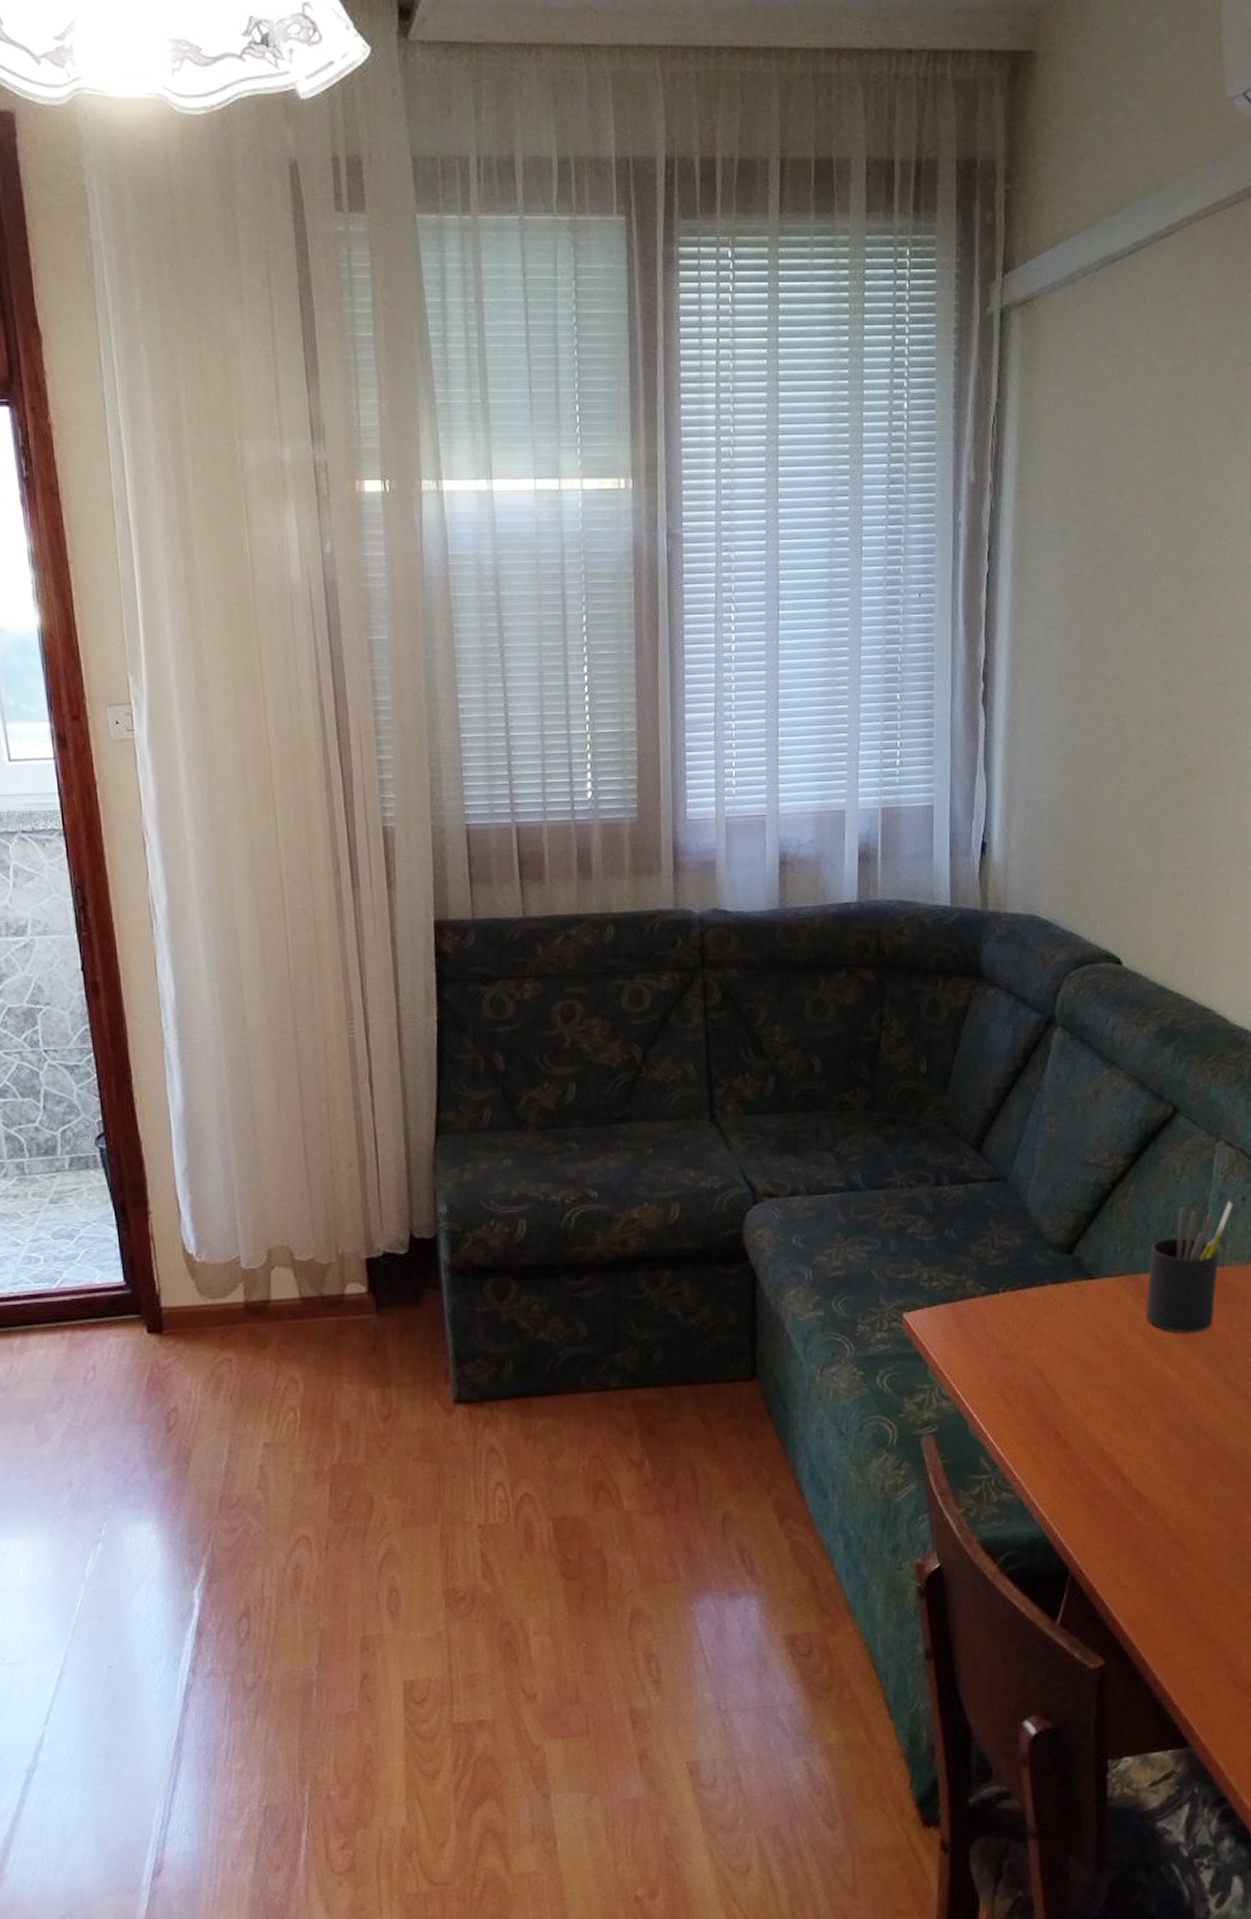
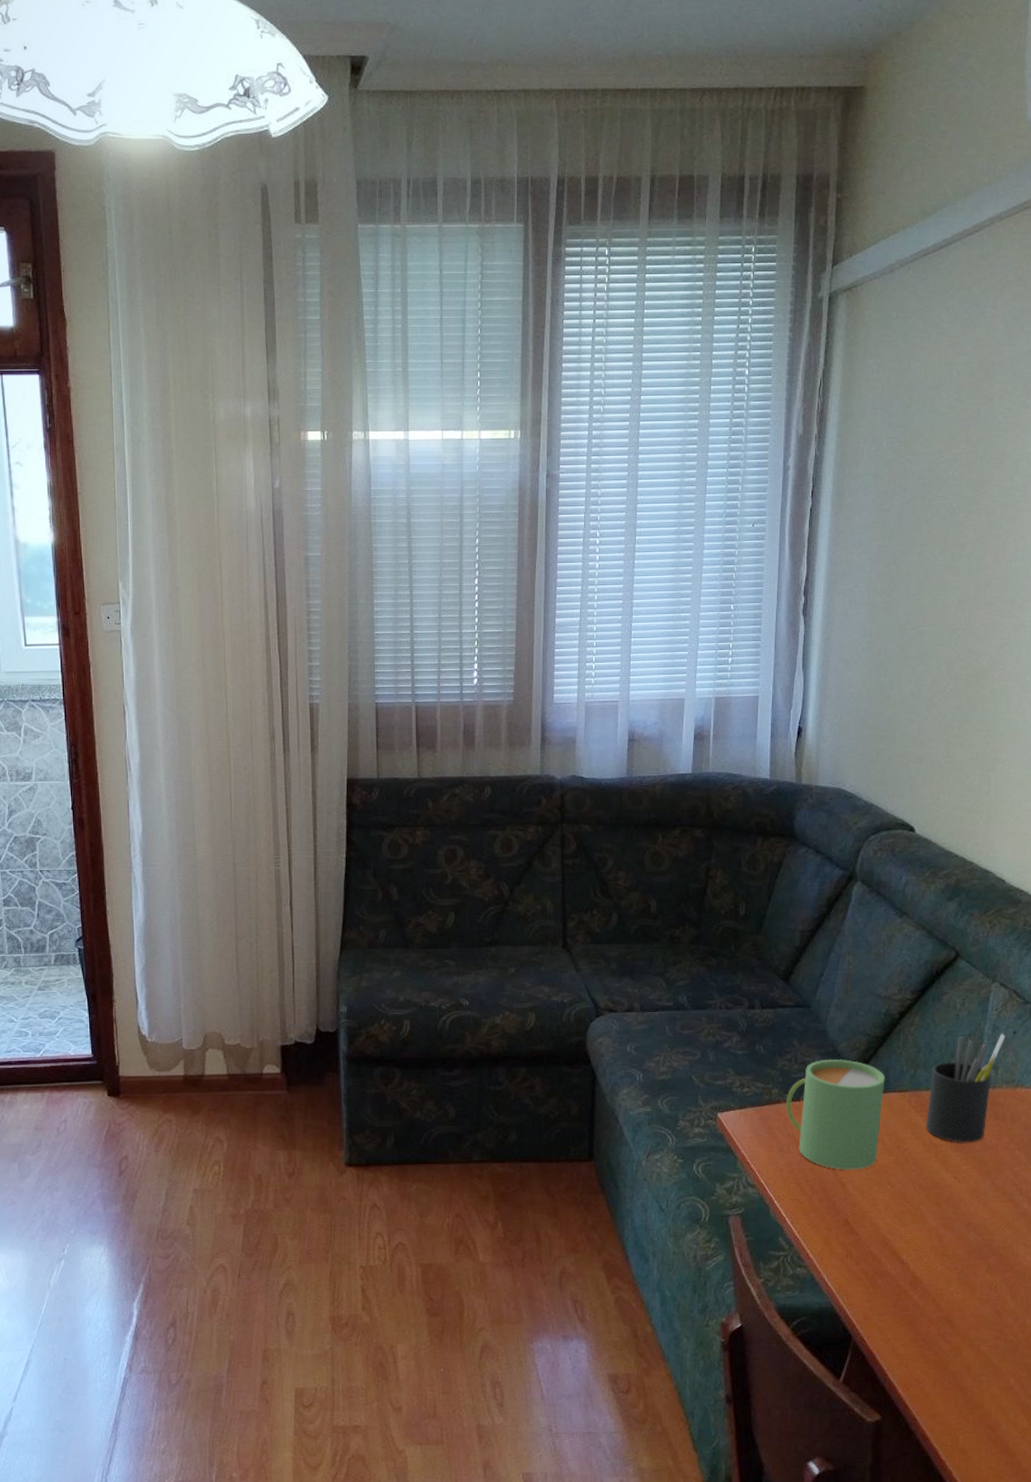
mug: none [983,1241,1097,1373] -> present [786,1059,885,1170]

